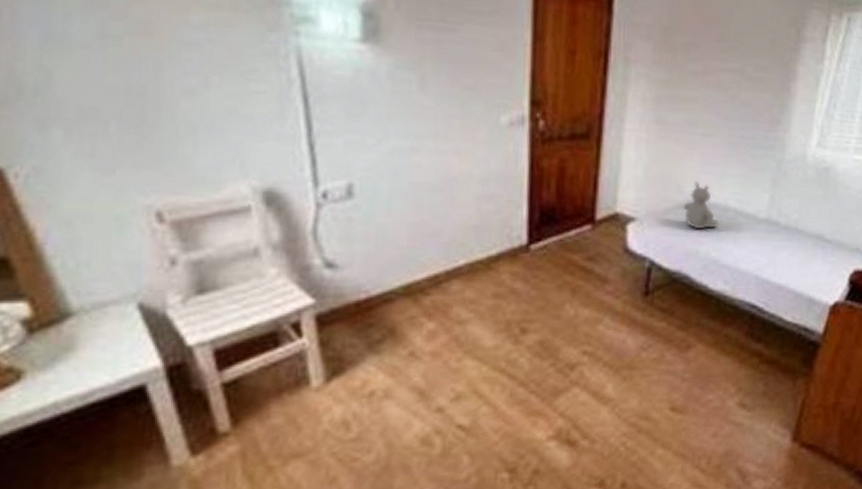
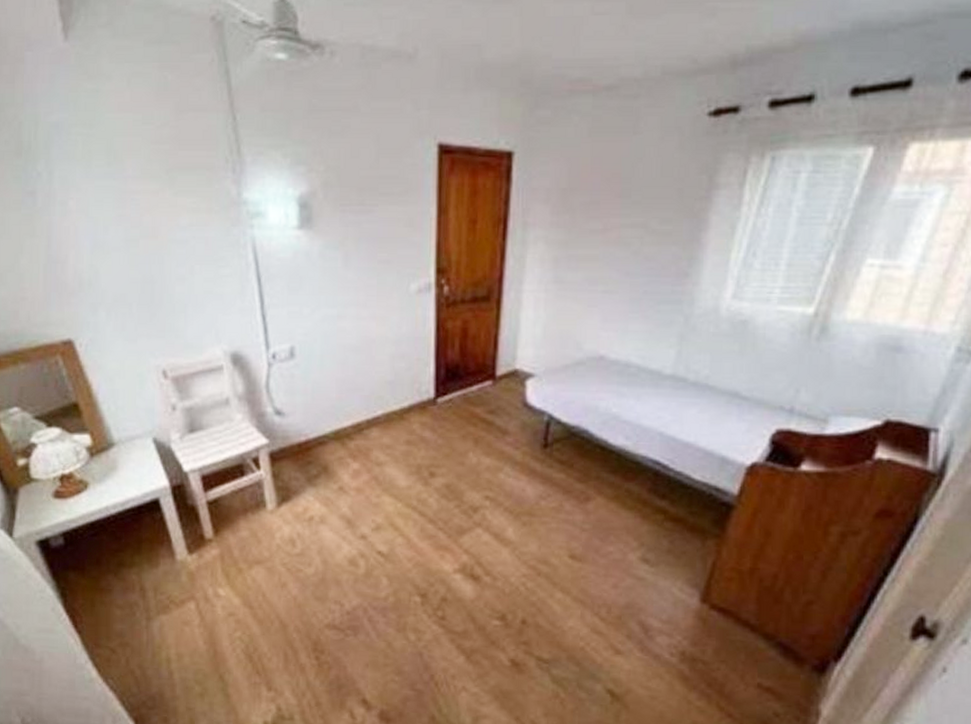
teddy bear: present [682,182,720,230] -> none [581,339,621,386]

